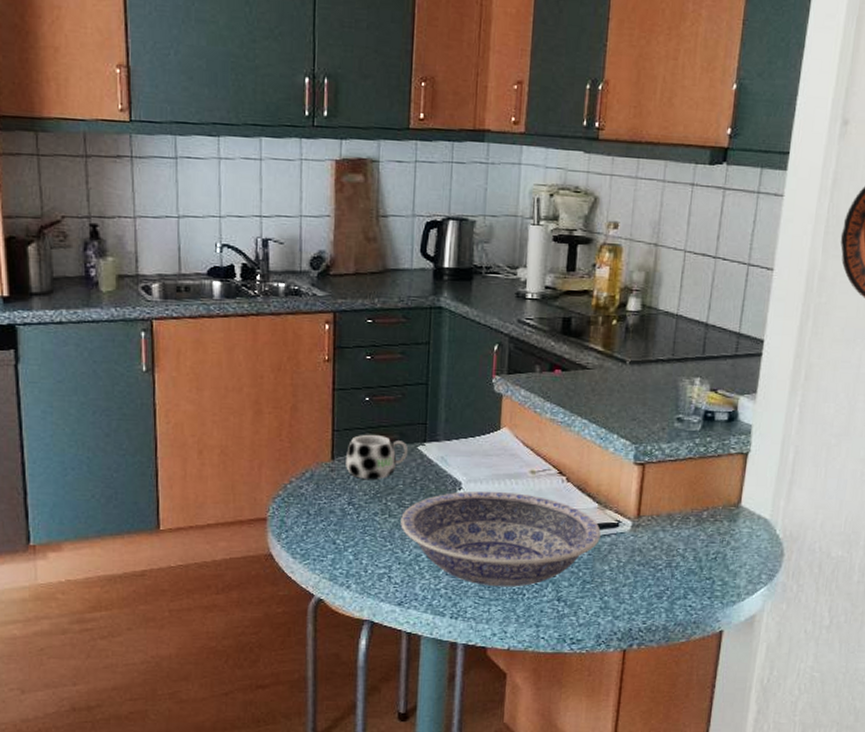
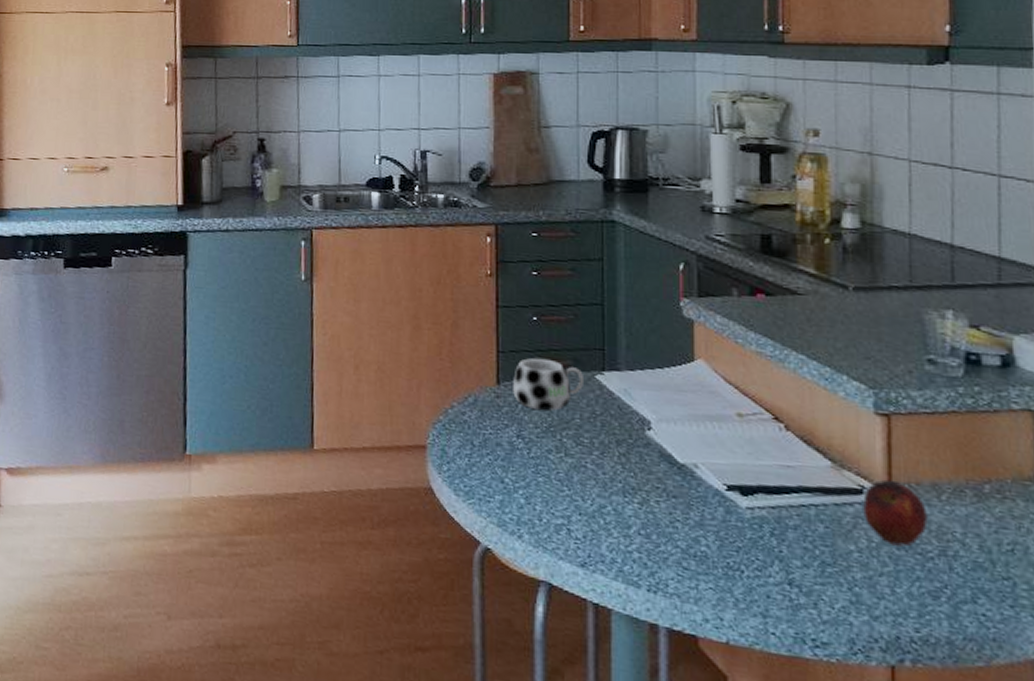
bowl: present [400,490,601,587] -> none [579,432,839,561]
apple: none [617,514,662,563] -> present [863,479,928,547]

